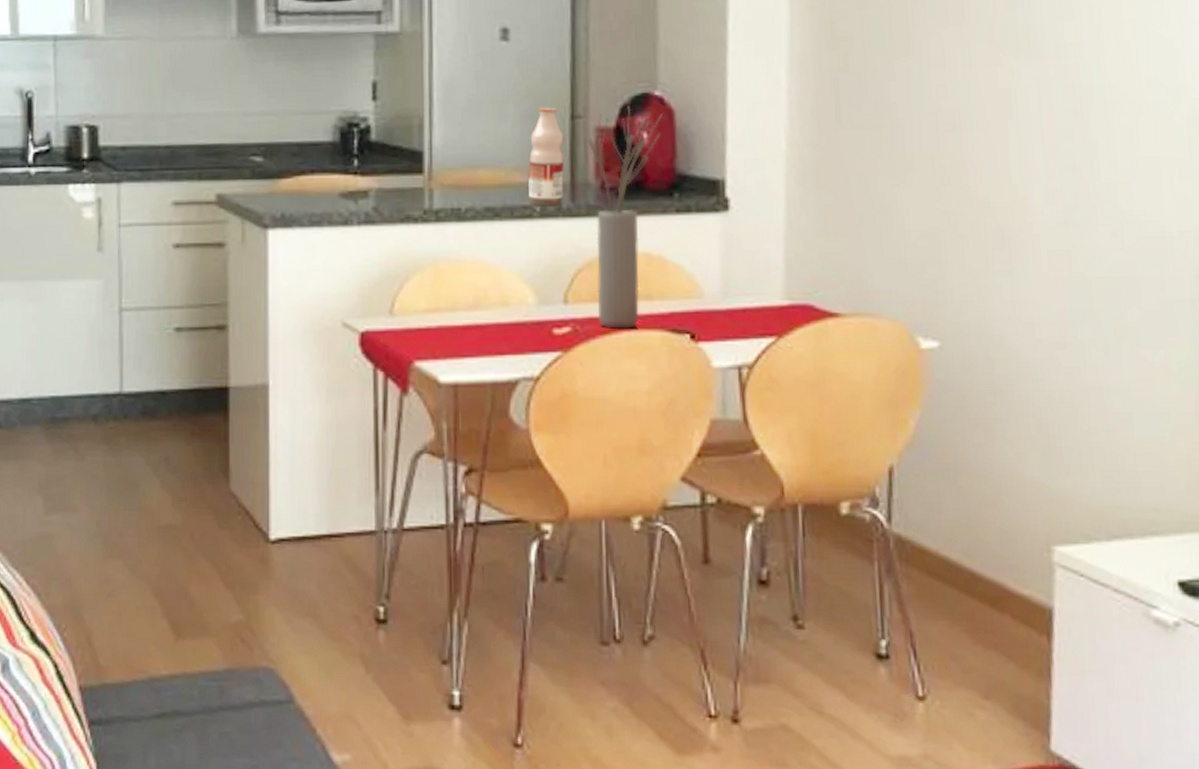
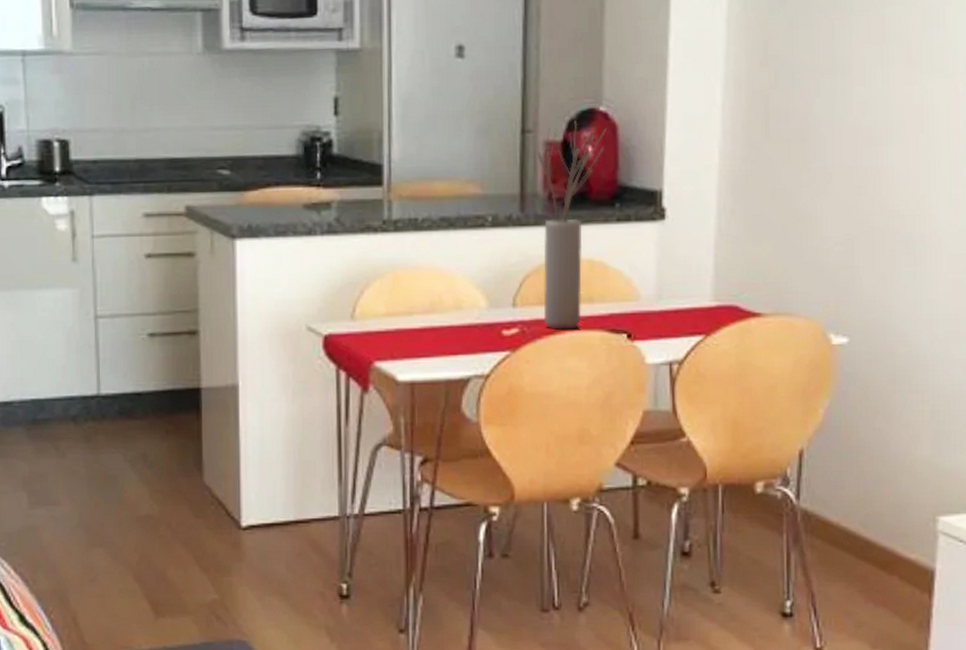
beverage bottle: present [528,107,564,208] -> none [480,122,515,218]

